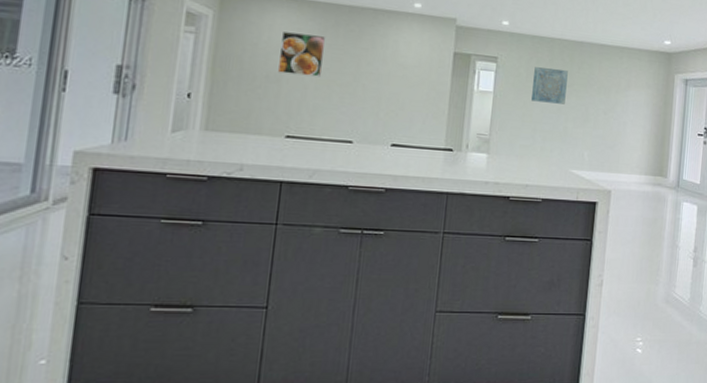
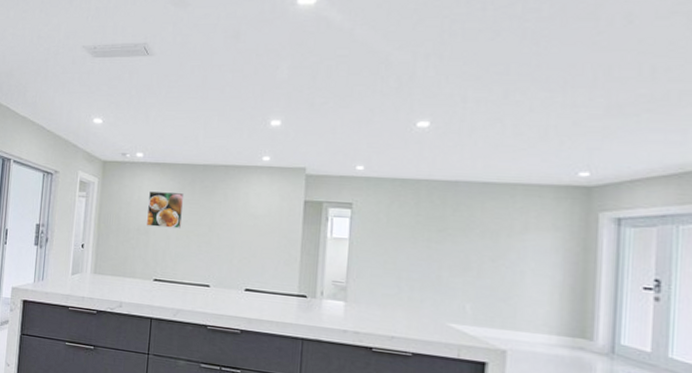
wall art: present [531,66,568,104] -> none [394,210,439,251]

